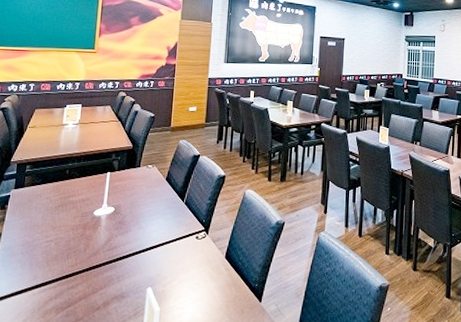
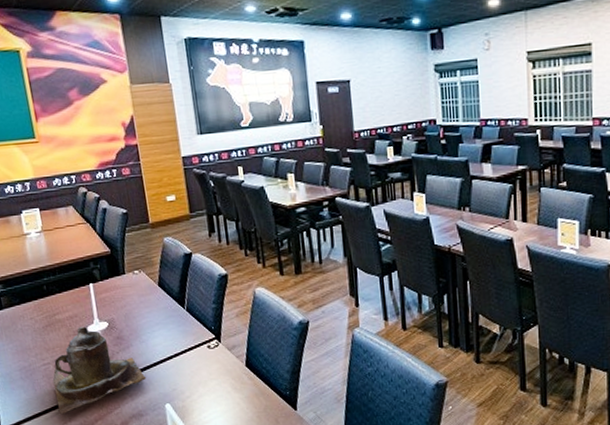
teapot: none [47,209,136,291] -> present [52,326,147,415]

